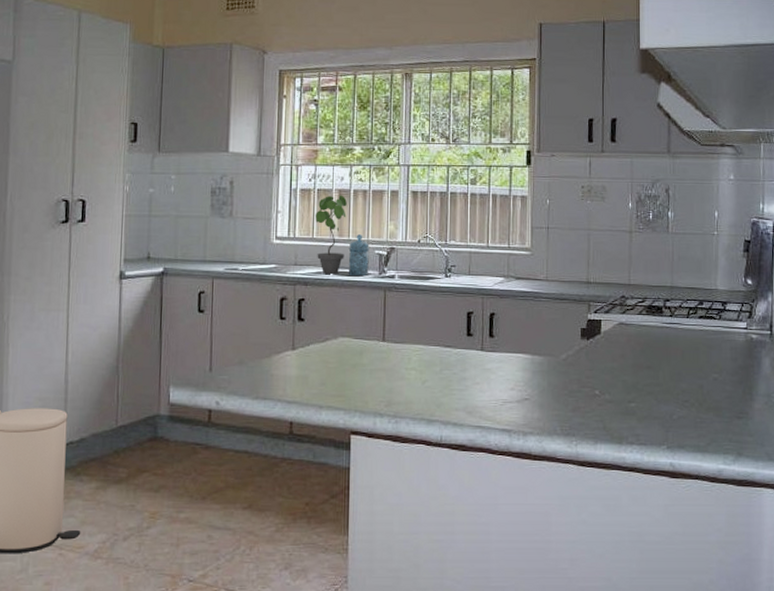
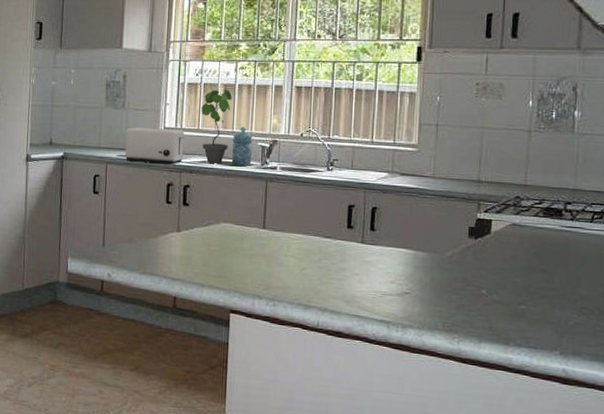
toaster: none [233,238,299,277] -> present [125,127,185,165]

